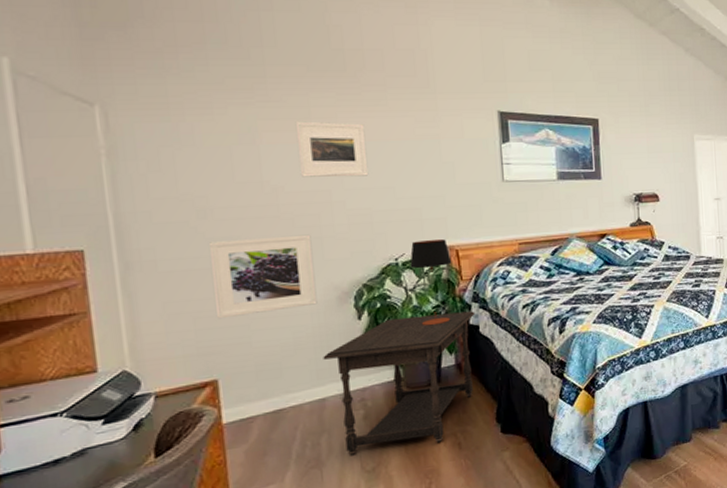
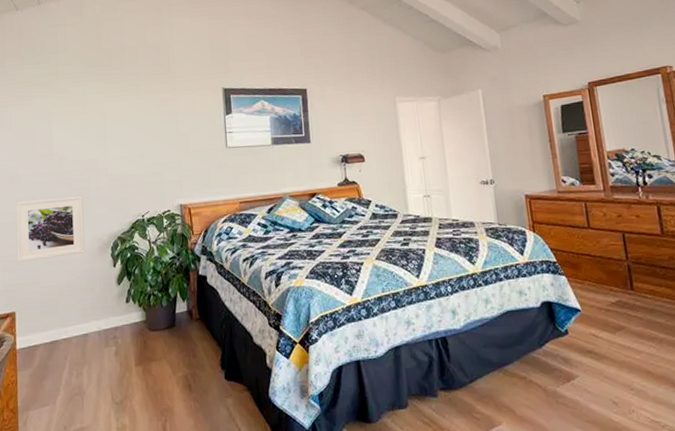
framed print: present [295,121,369,177] -> none [76,105,125,150]
side table: present [323,311,476,456] -> none [87,262,204,388]
table lamp: present [410,239,452,326] -> none [153,199,186,275]

